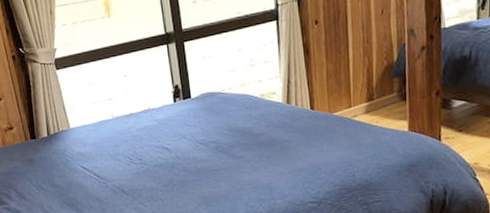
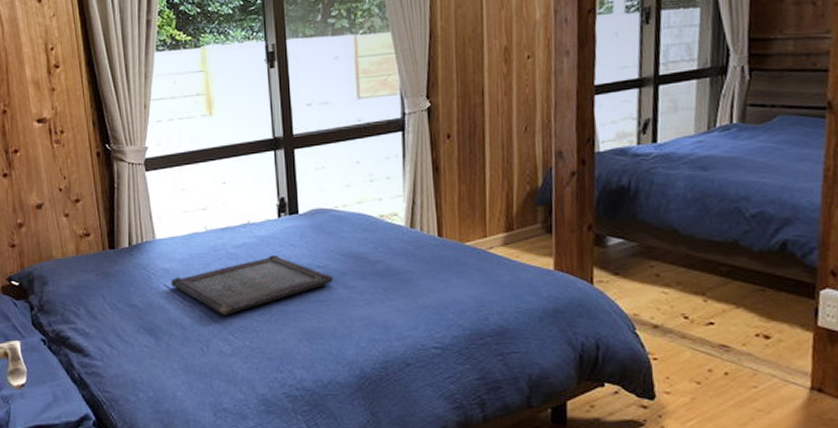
serving tray: none [86,135,224,188] -> present [171,255,333,315]

